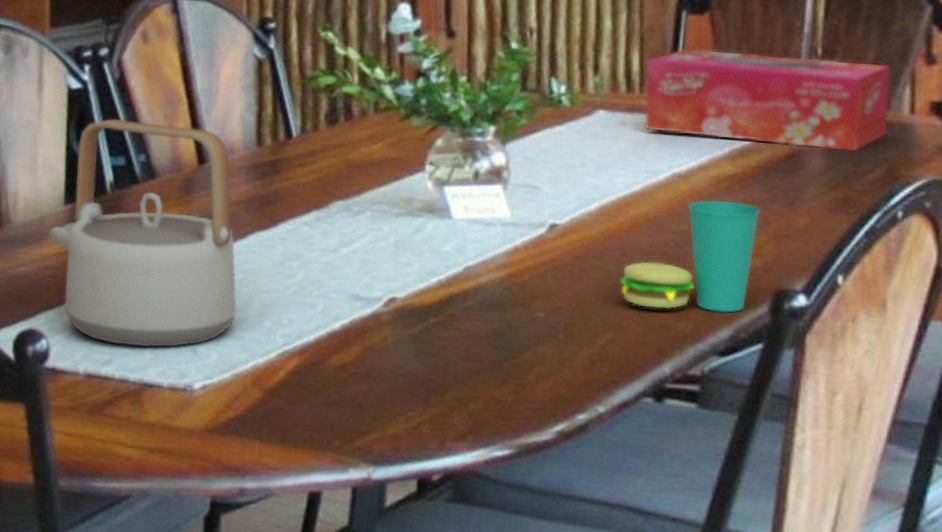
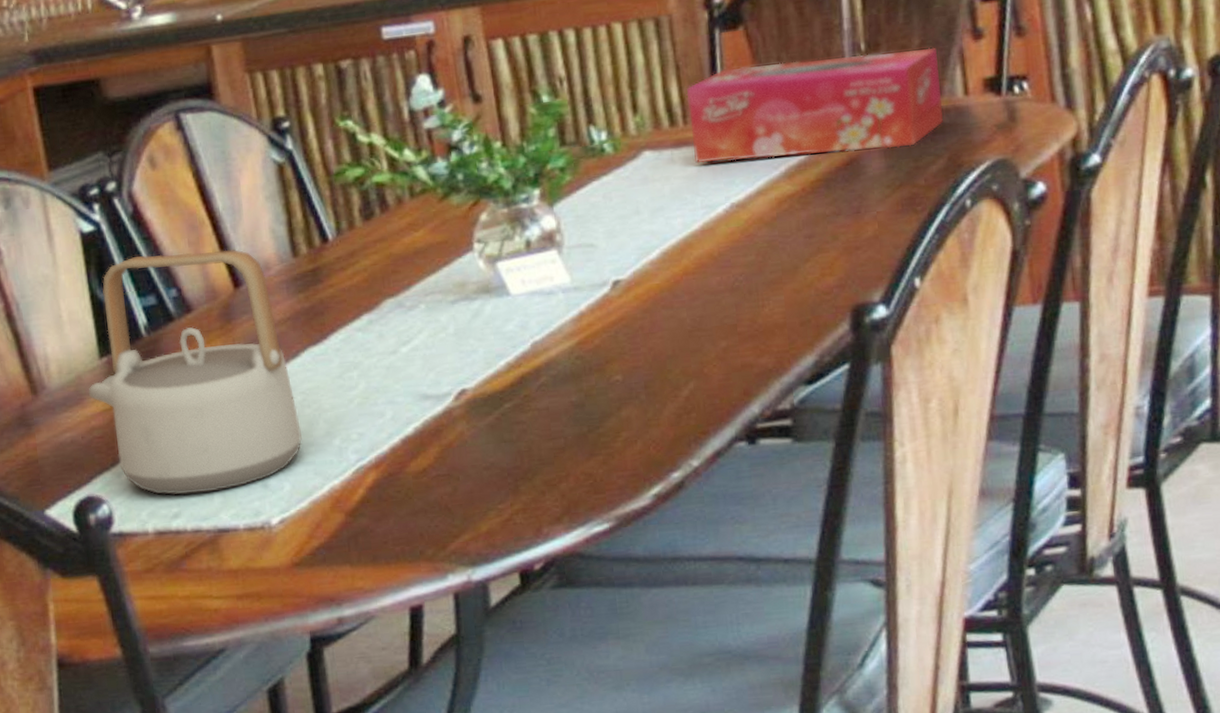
cup: present [620,200,760,313] -> none [694,220,827,350]

